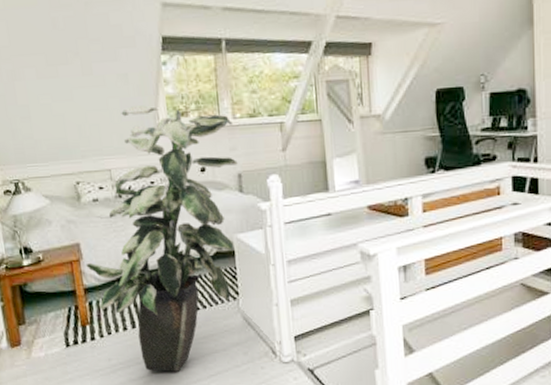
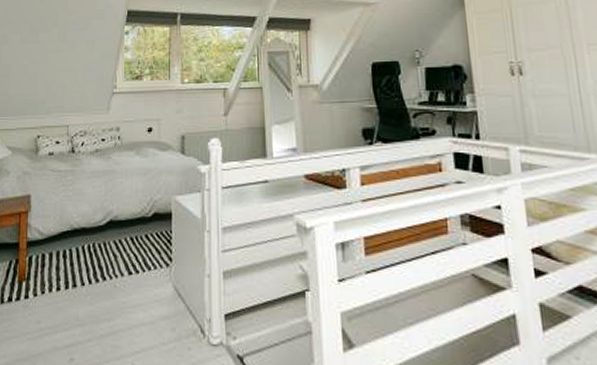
indoor plant: present [86,105,238,372] -> none [33,69,182,344]

